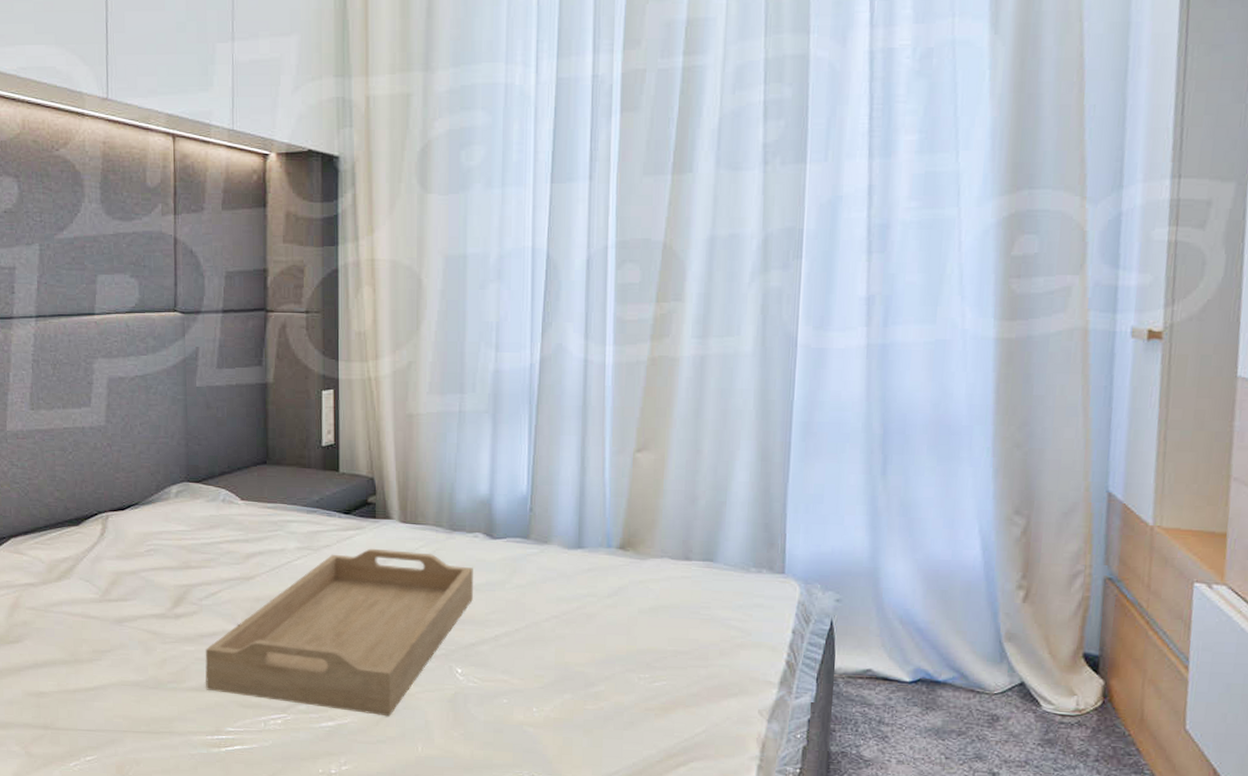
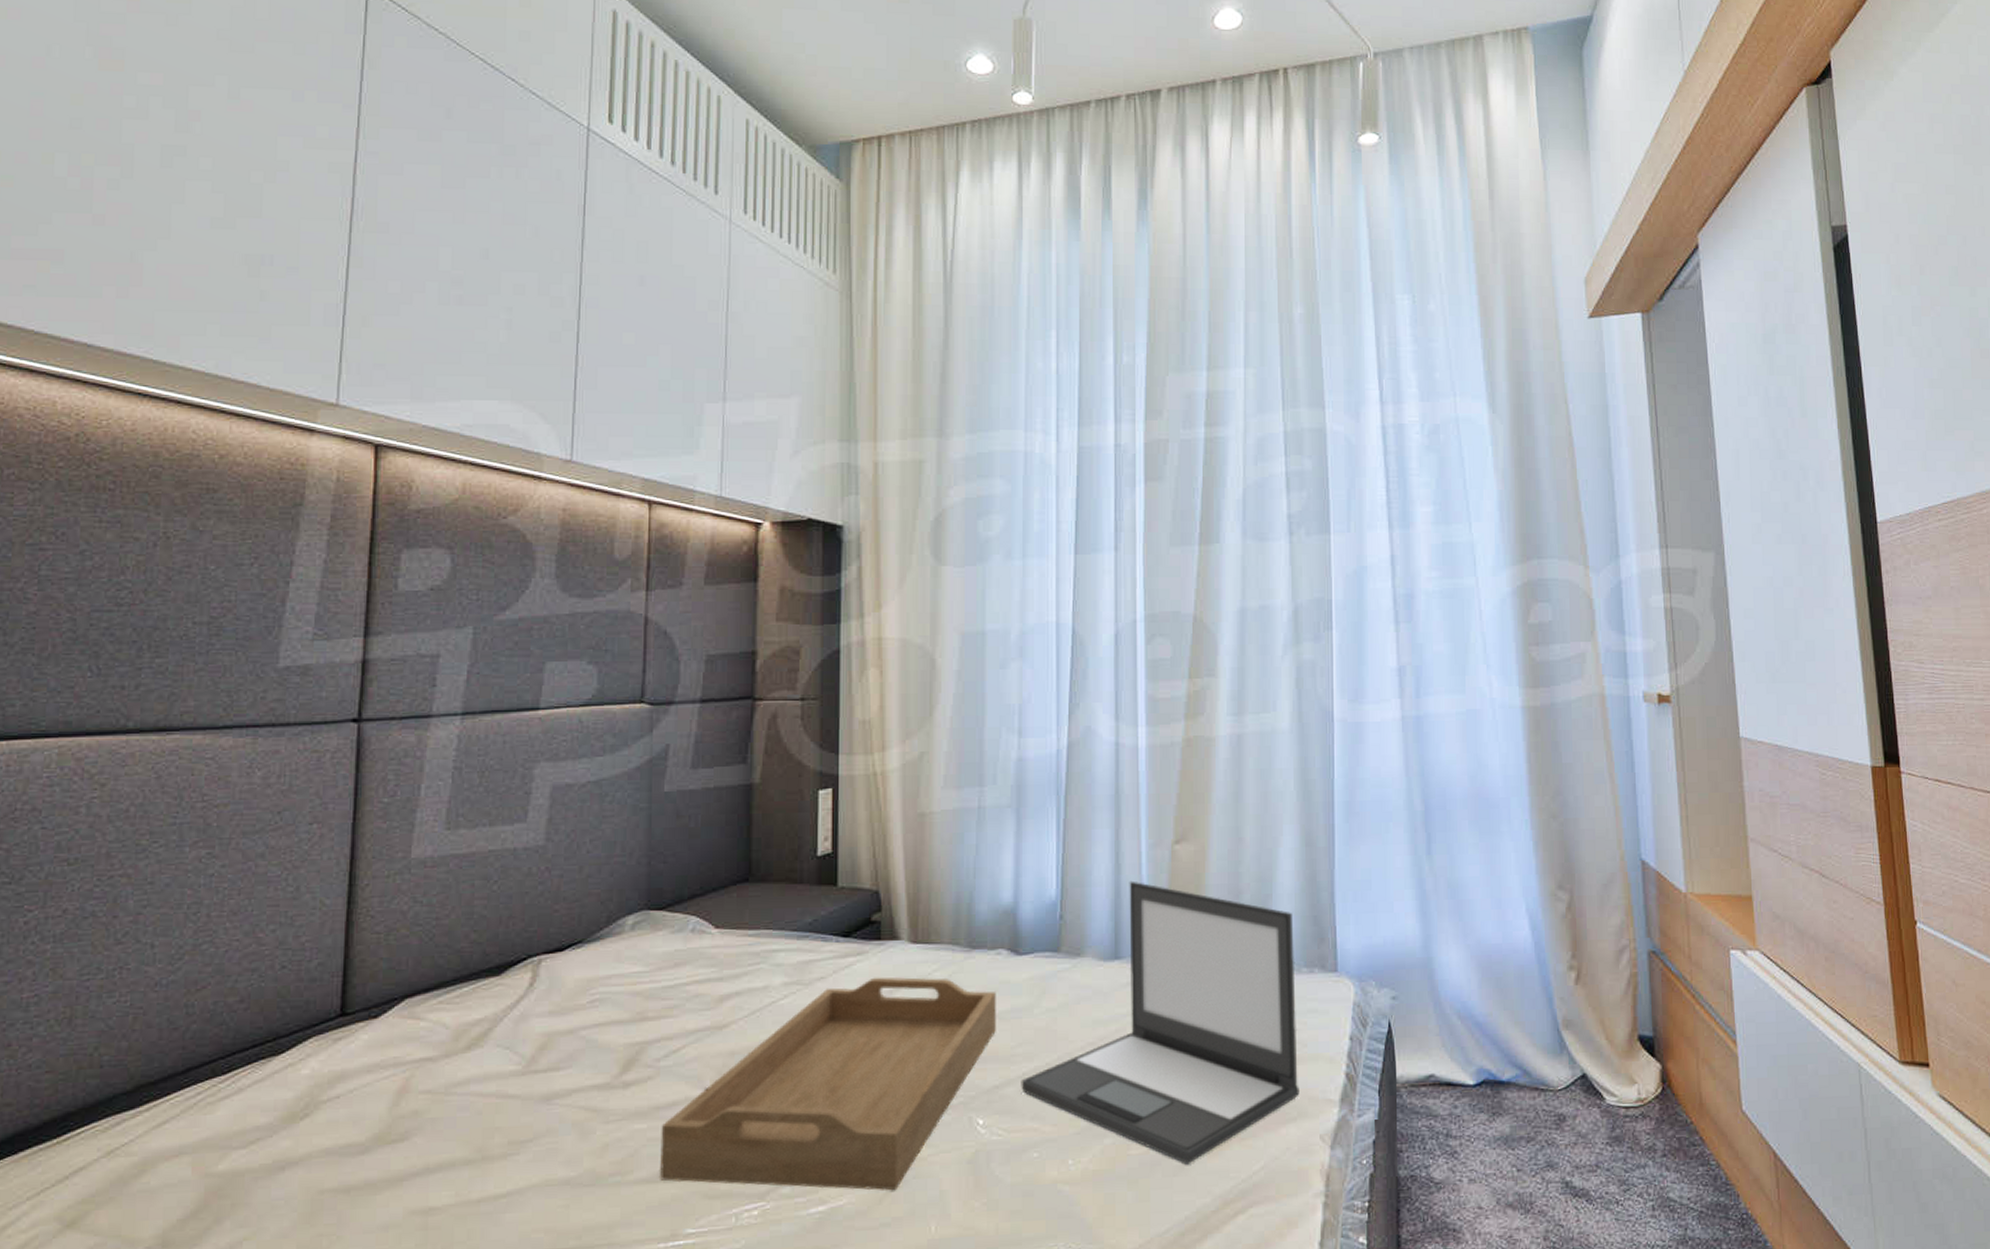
laptop: none [493,482,745,722] -> present [1021,880,1300,1165]

